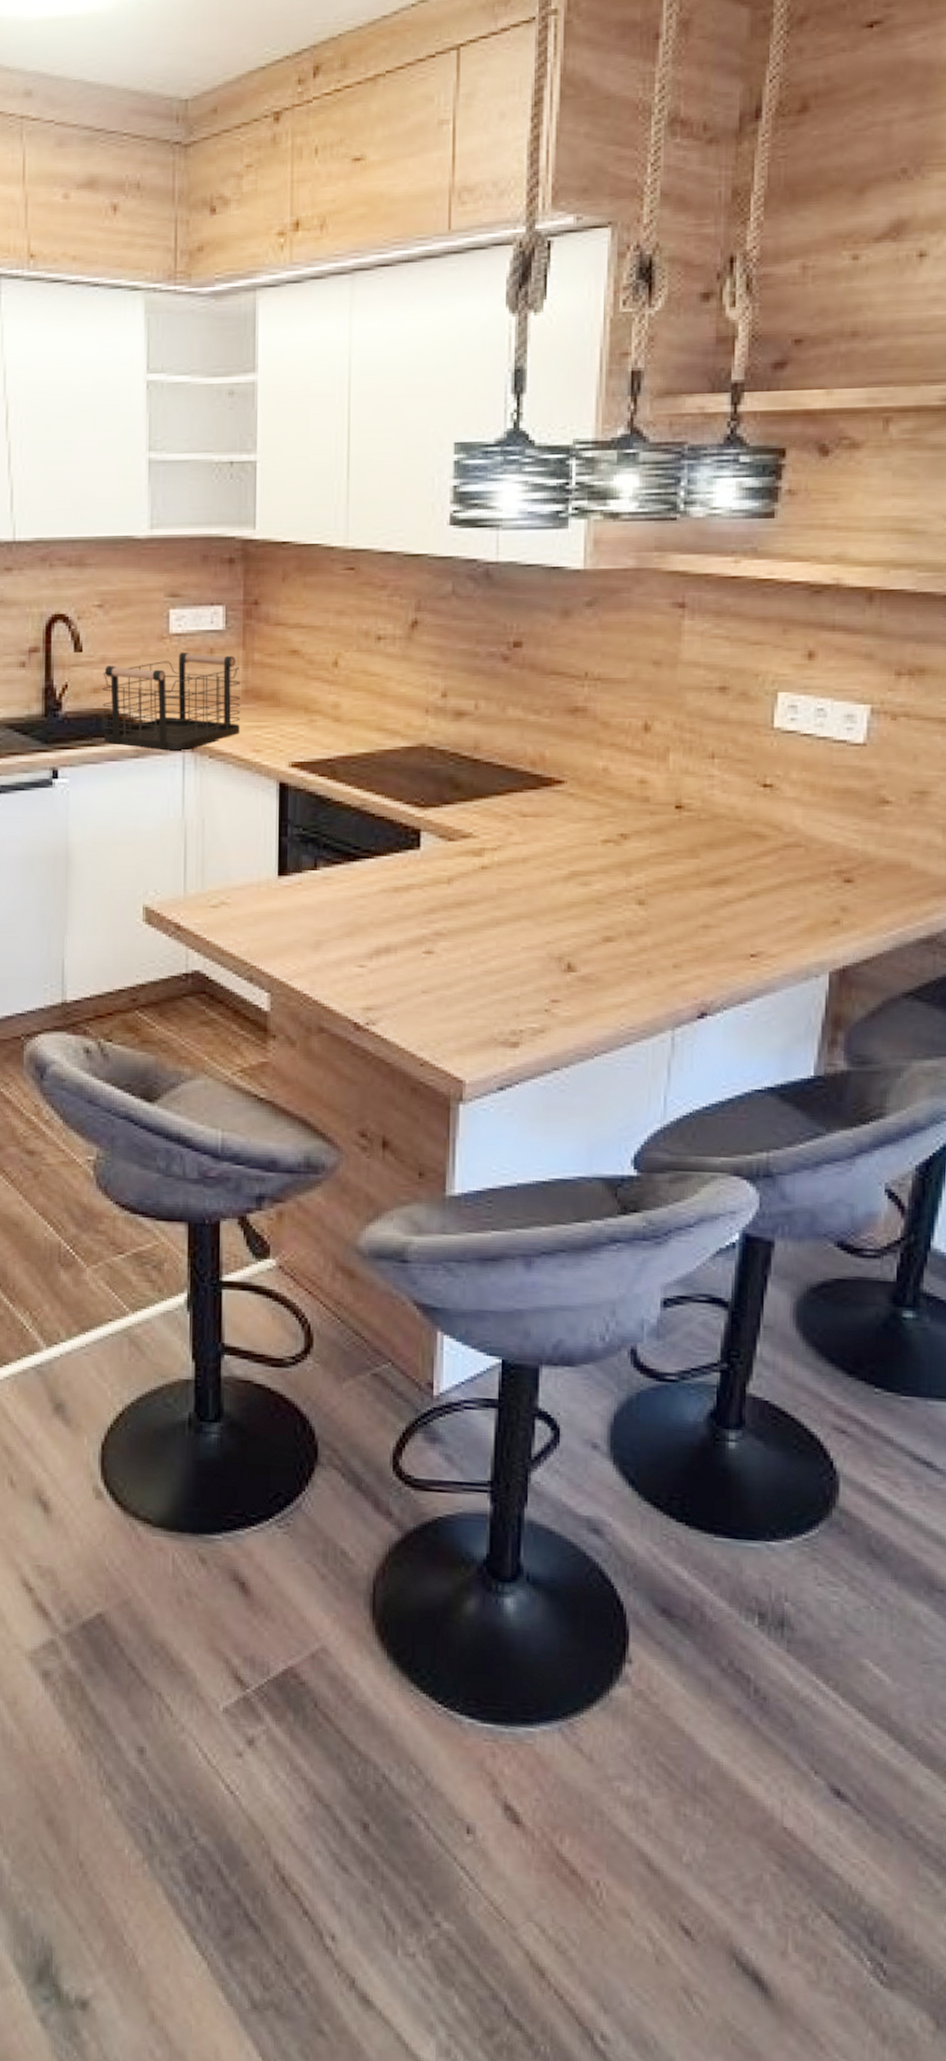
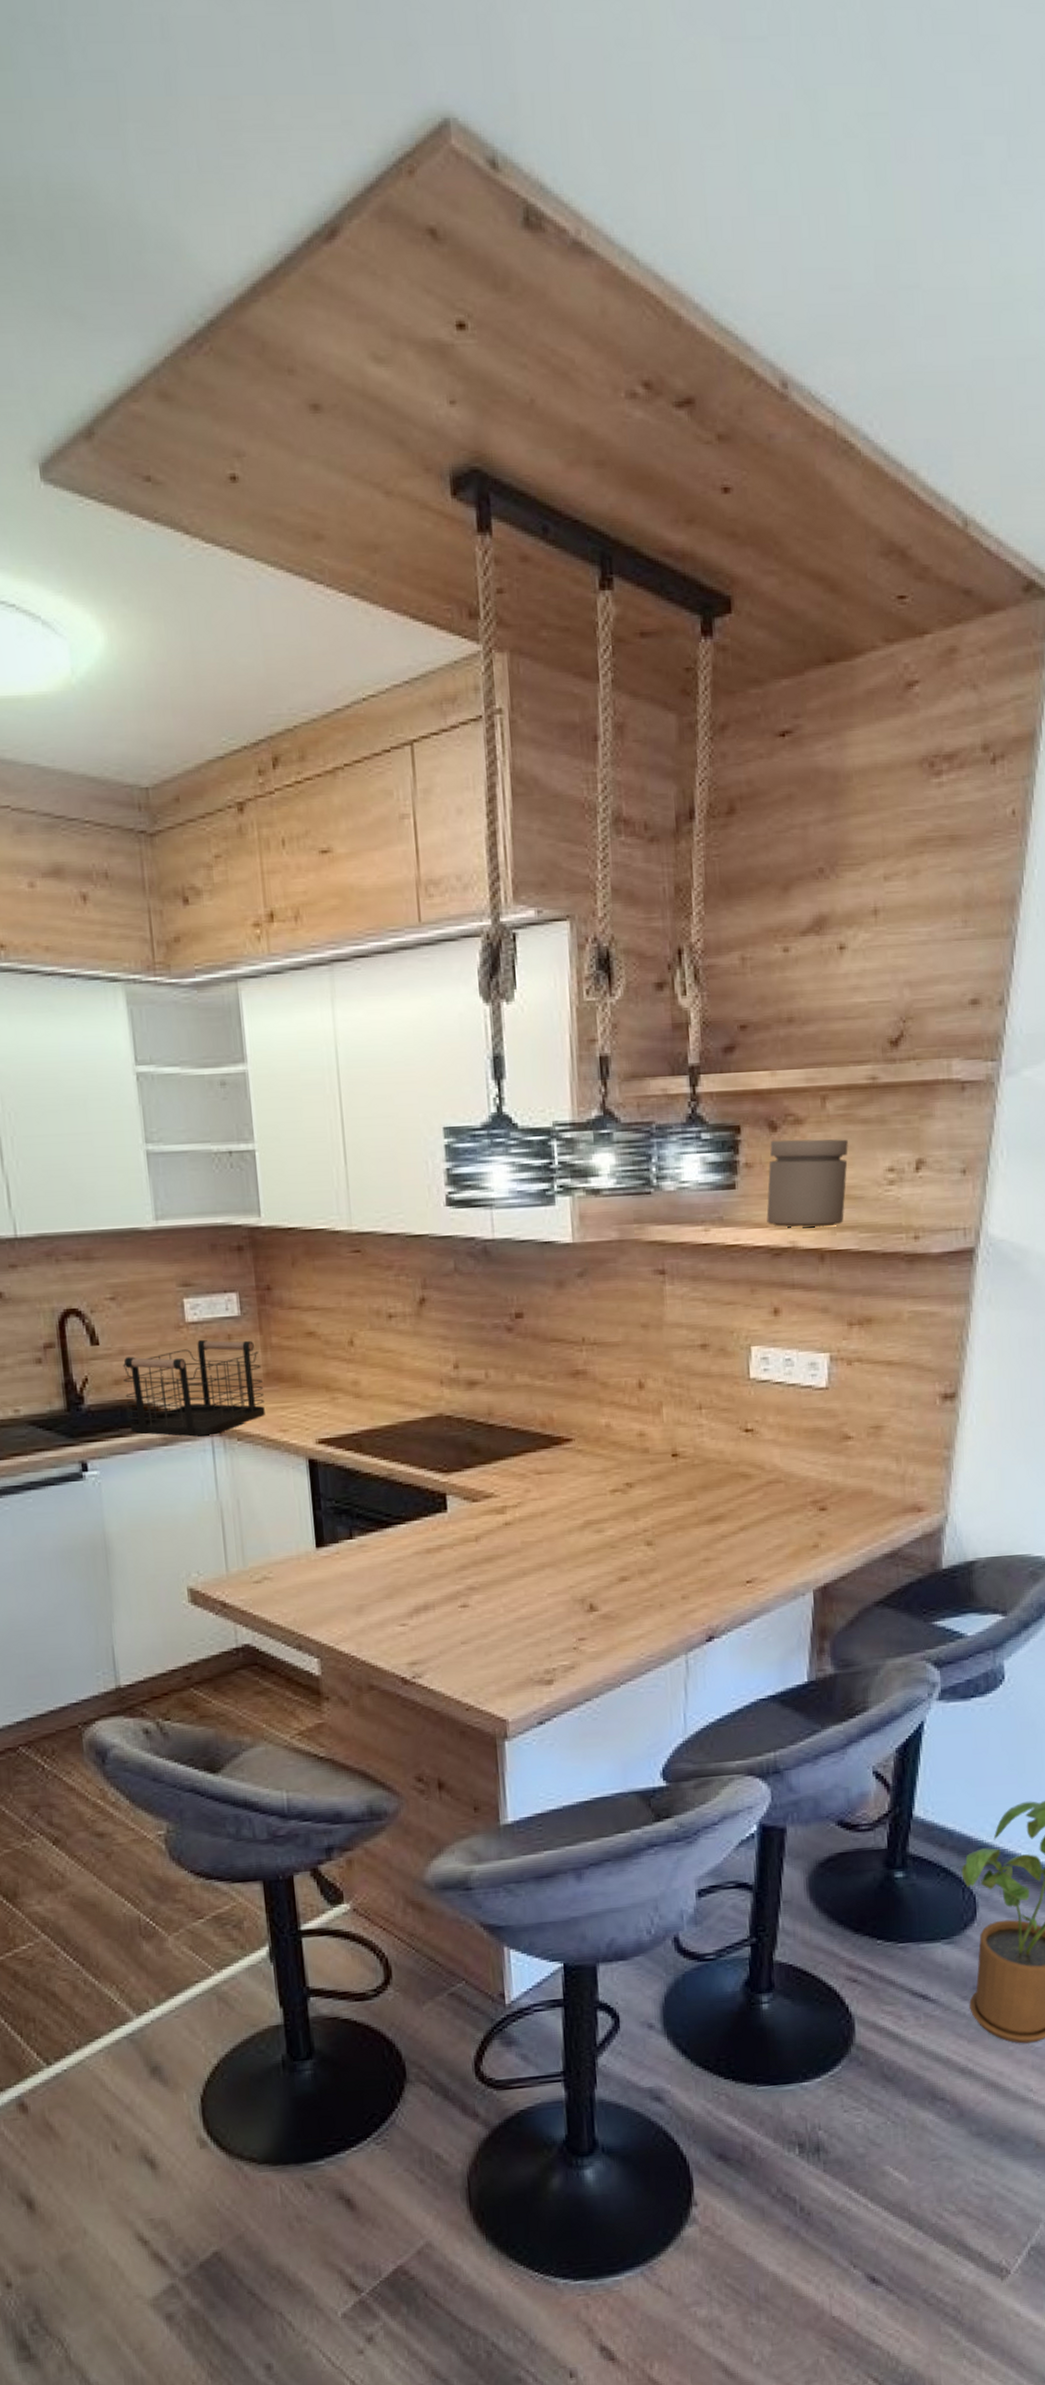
jar: none [808,465,912,564] -> present [766,1139,848,1228]

